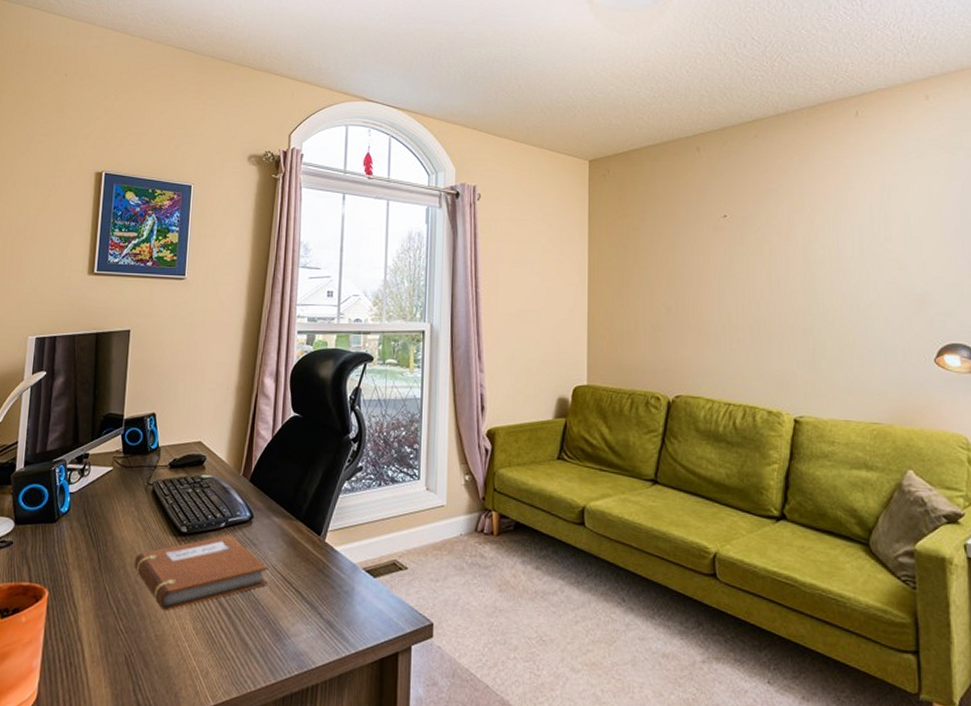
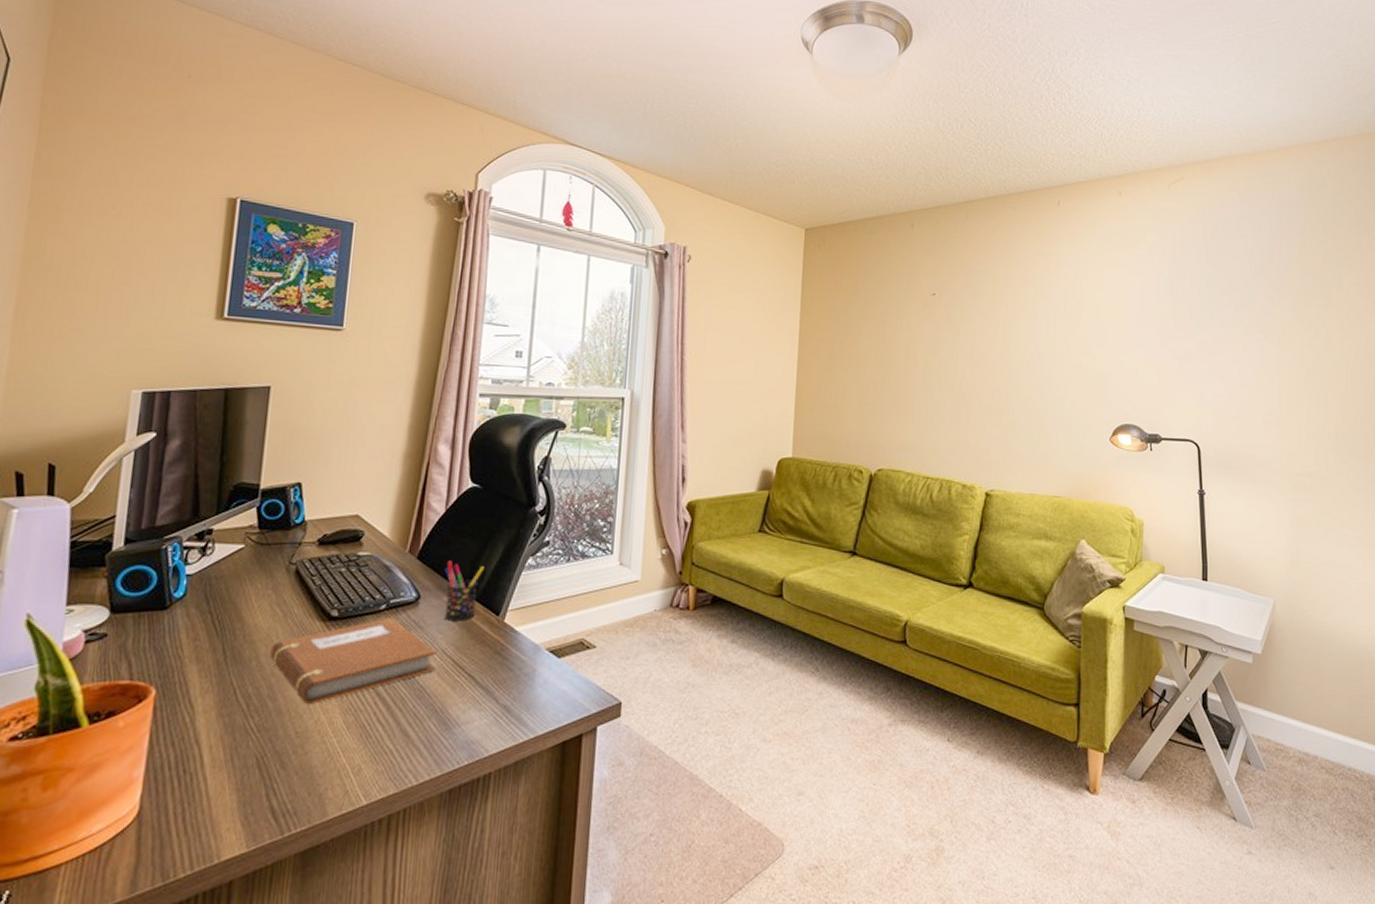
pen holder: none [272,484,306,540] -> present [444,561,484,621]

